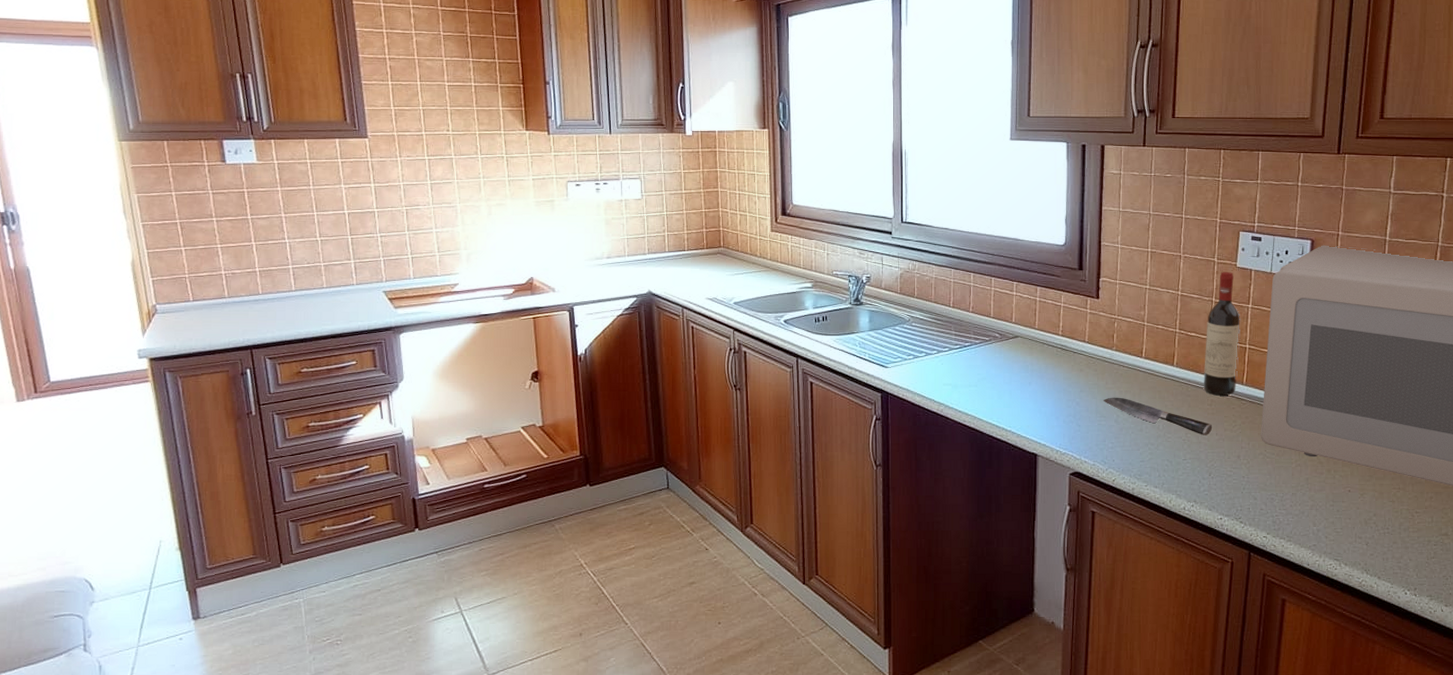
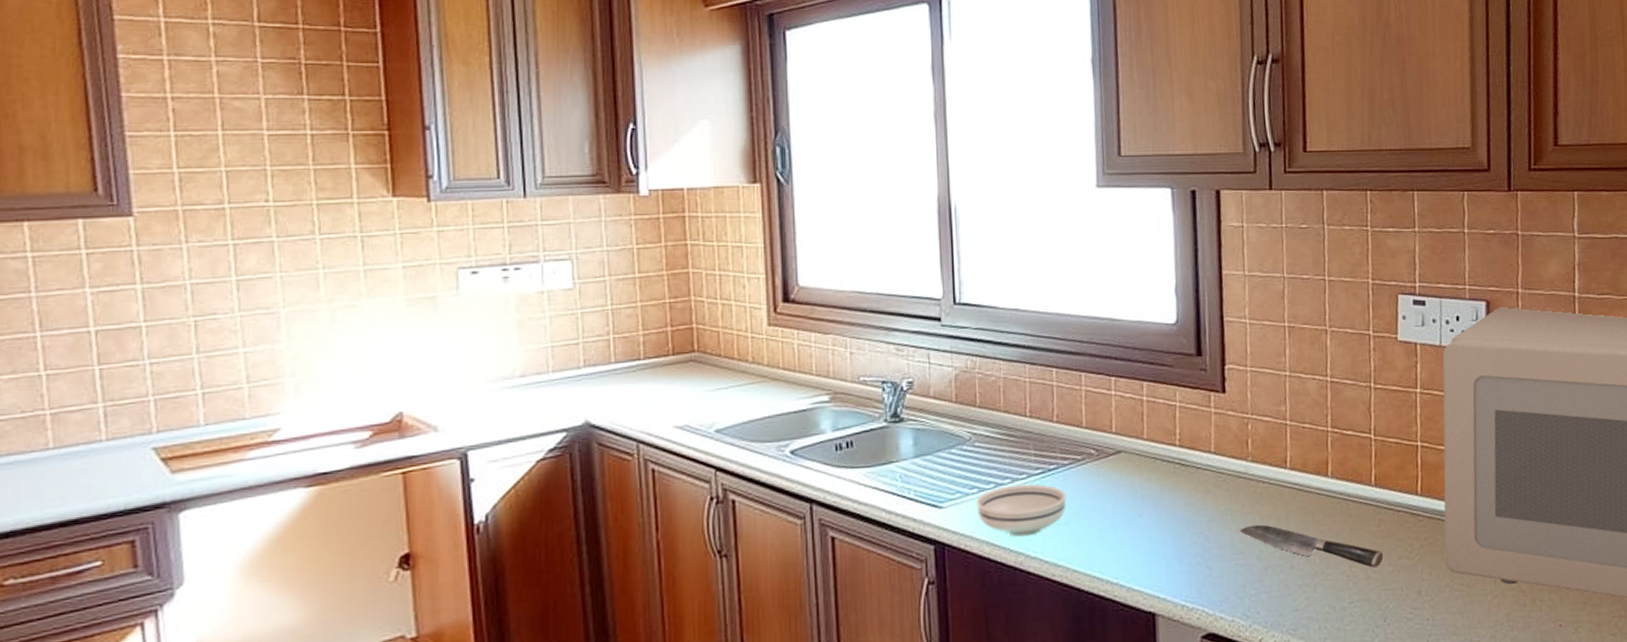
bowl: none [912,355,976,392] -> present [976,484,1067,537]
wine bottle: present [1203,272,1241,396] -> none [1365,348,1410,513]

